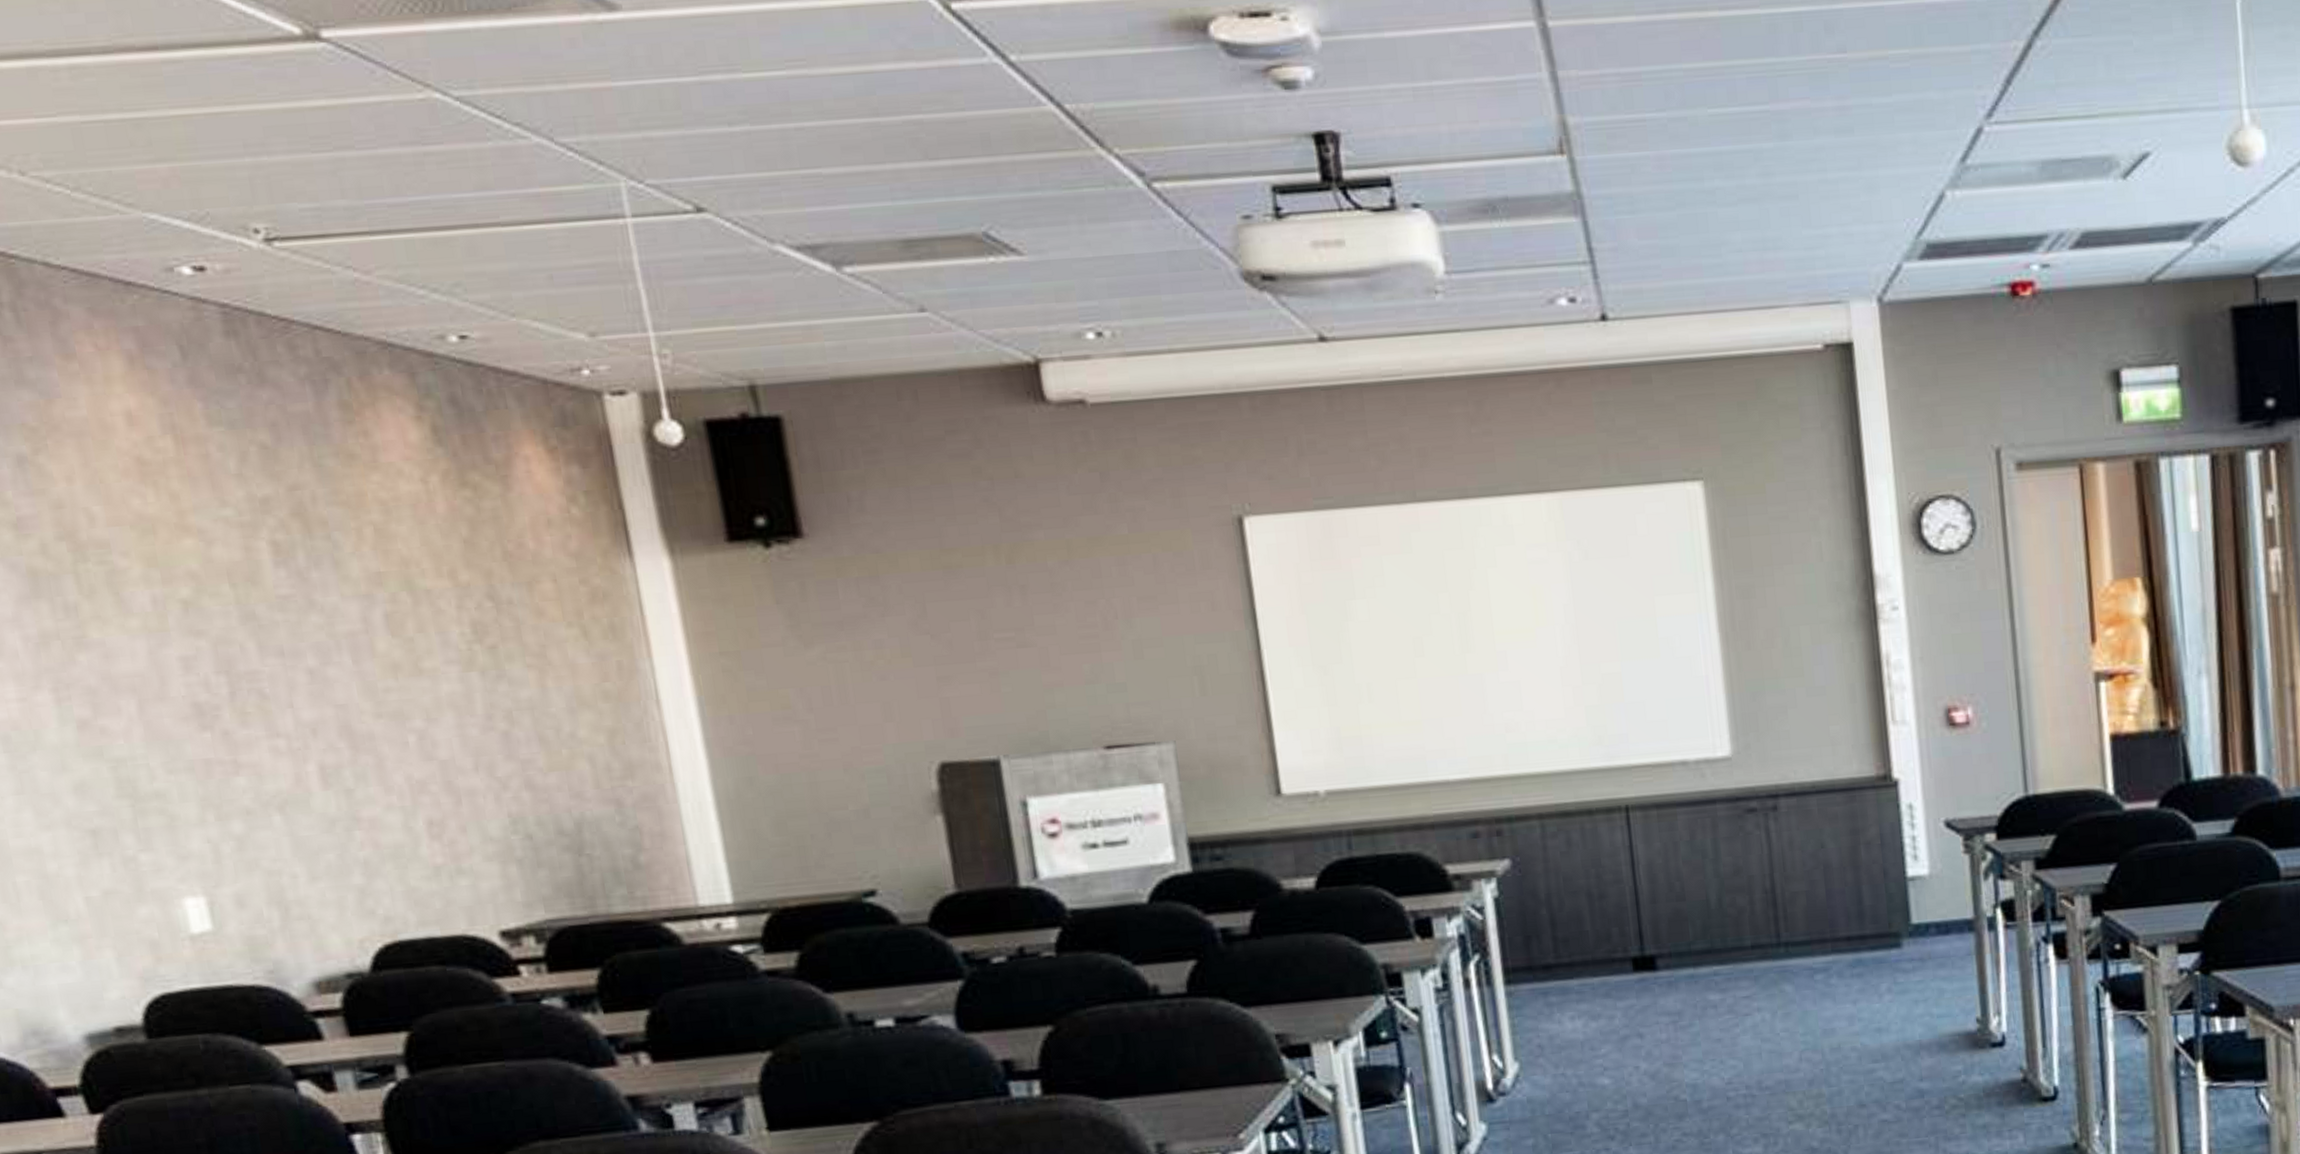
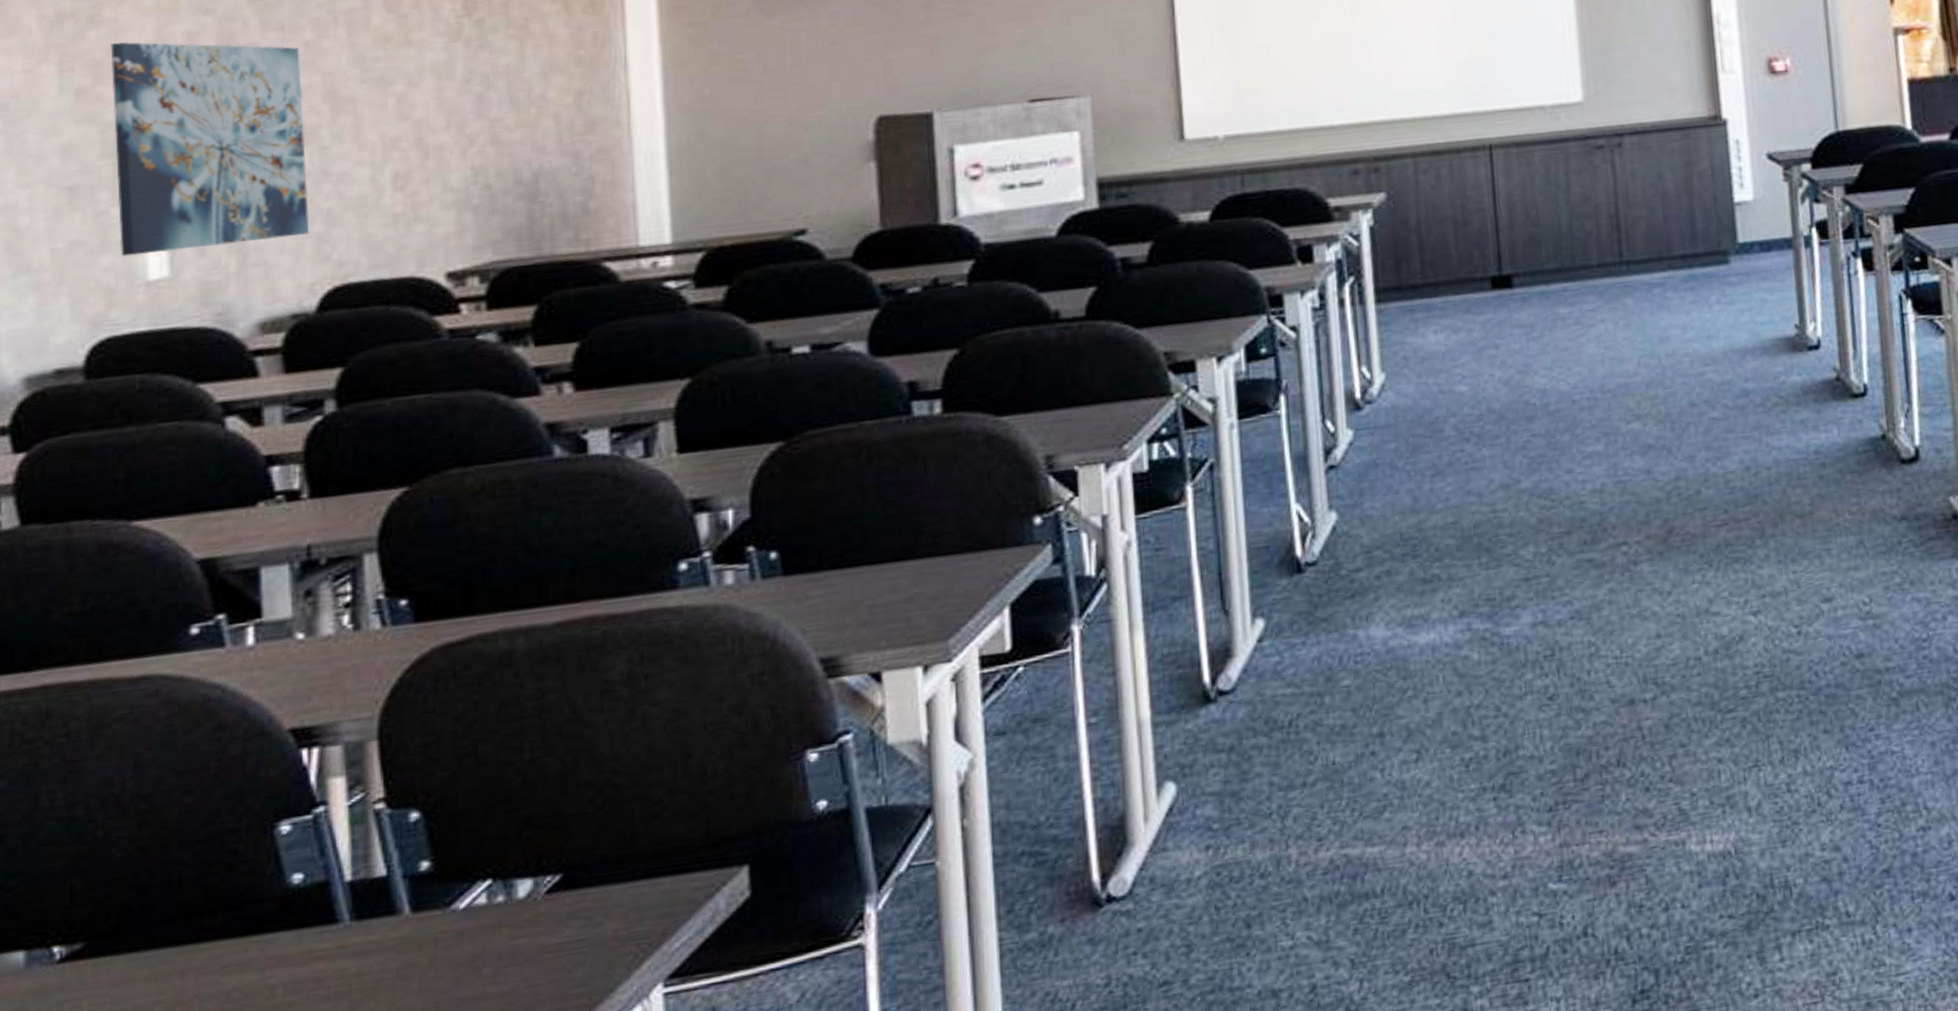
wall art: none [104,667,350,907] -> present [110,41,310,257]

